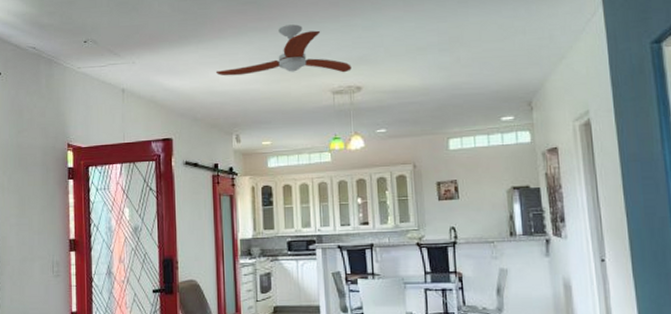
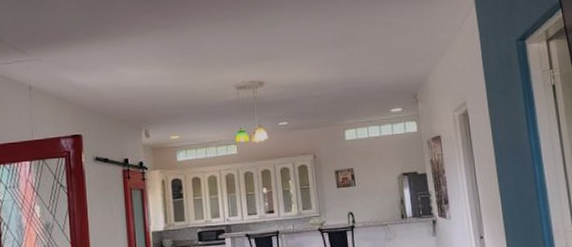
ceiling fan: present [215,24,352,76] -> none [123,22,254,73]

